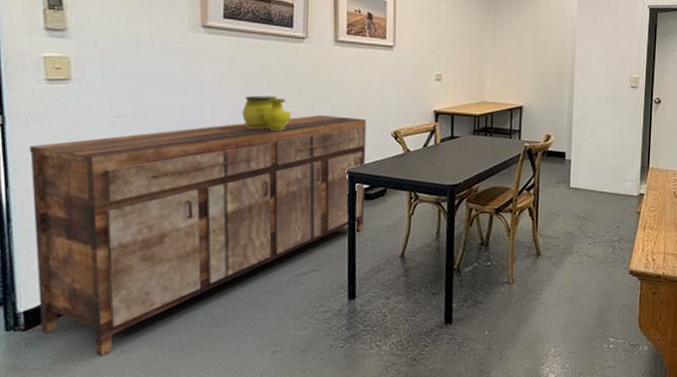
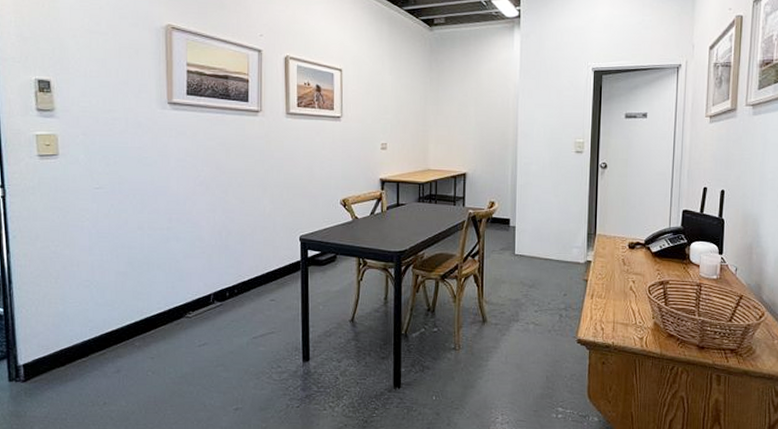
sideboard: present [29,115,367,357] -> none [25,185,317,408]
decorative vase: present [242,95,292,131] -> none [205,167,248,200]

